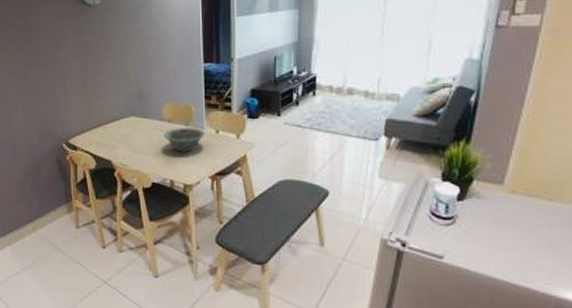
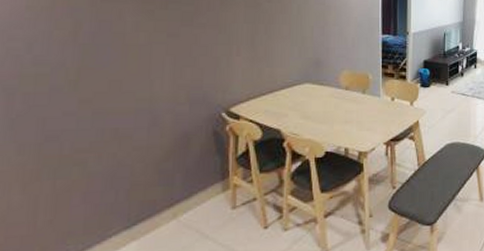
decorative bowl: present [164,128,205,152] -> none [340,95,381,119]

